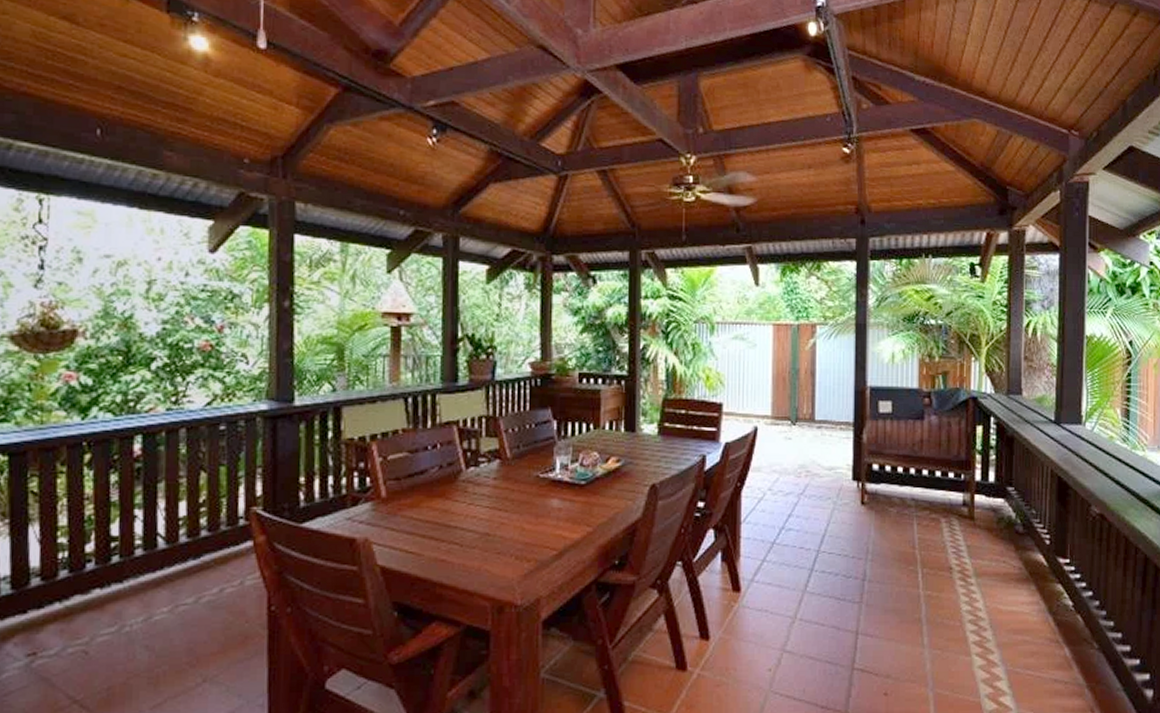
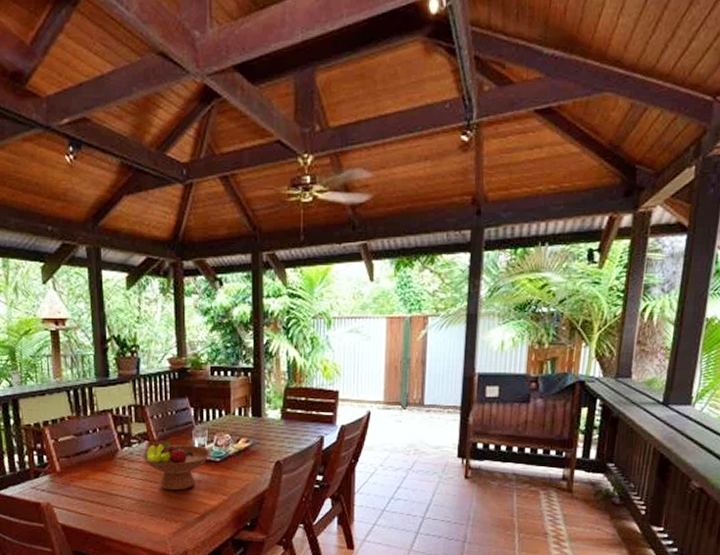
fruit bowl: none [490,461,575,521] -> present [141,442,211,491]

